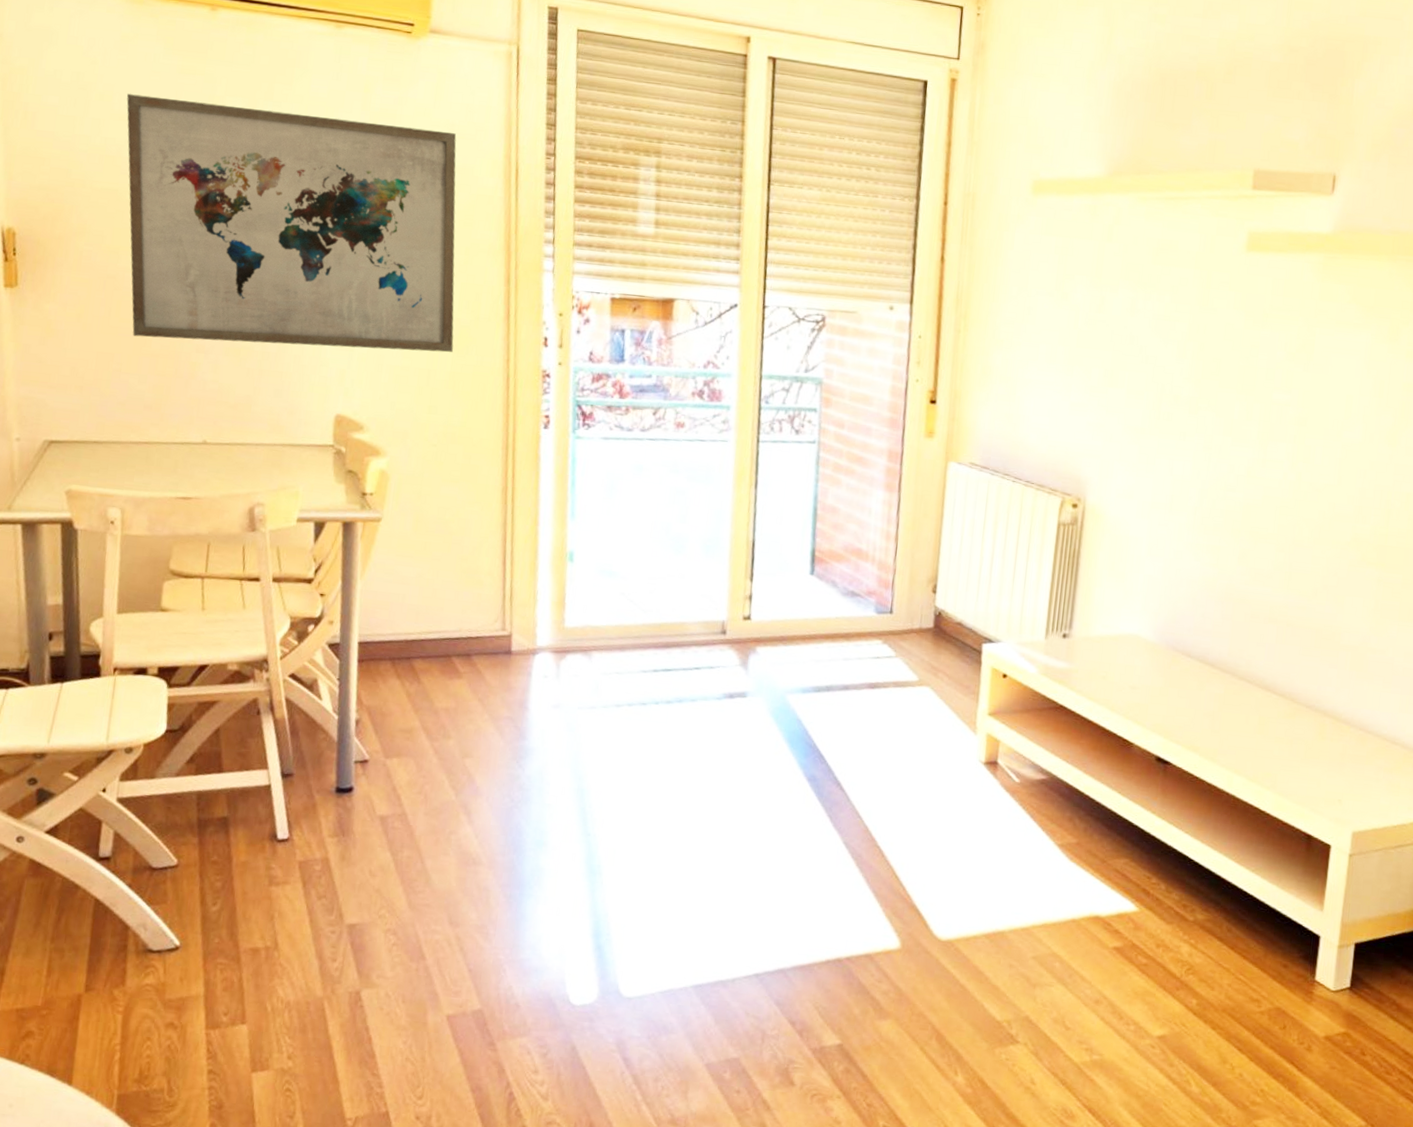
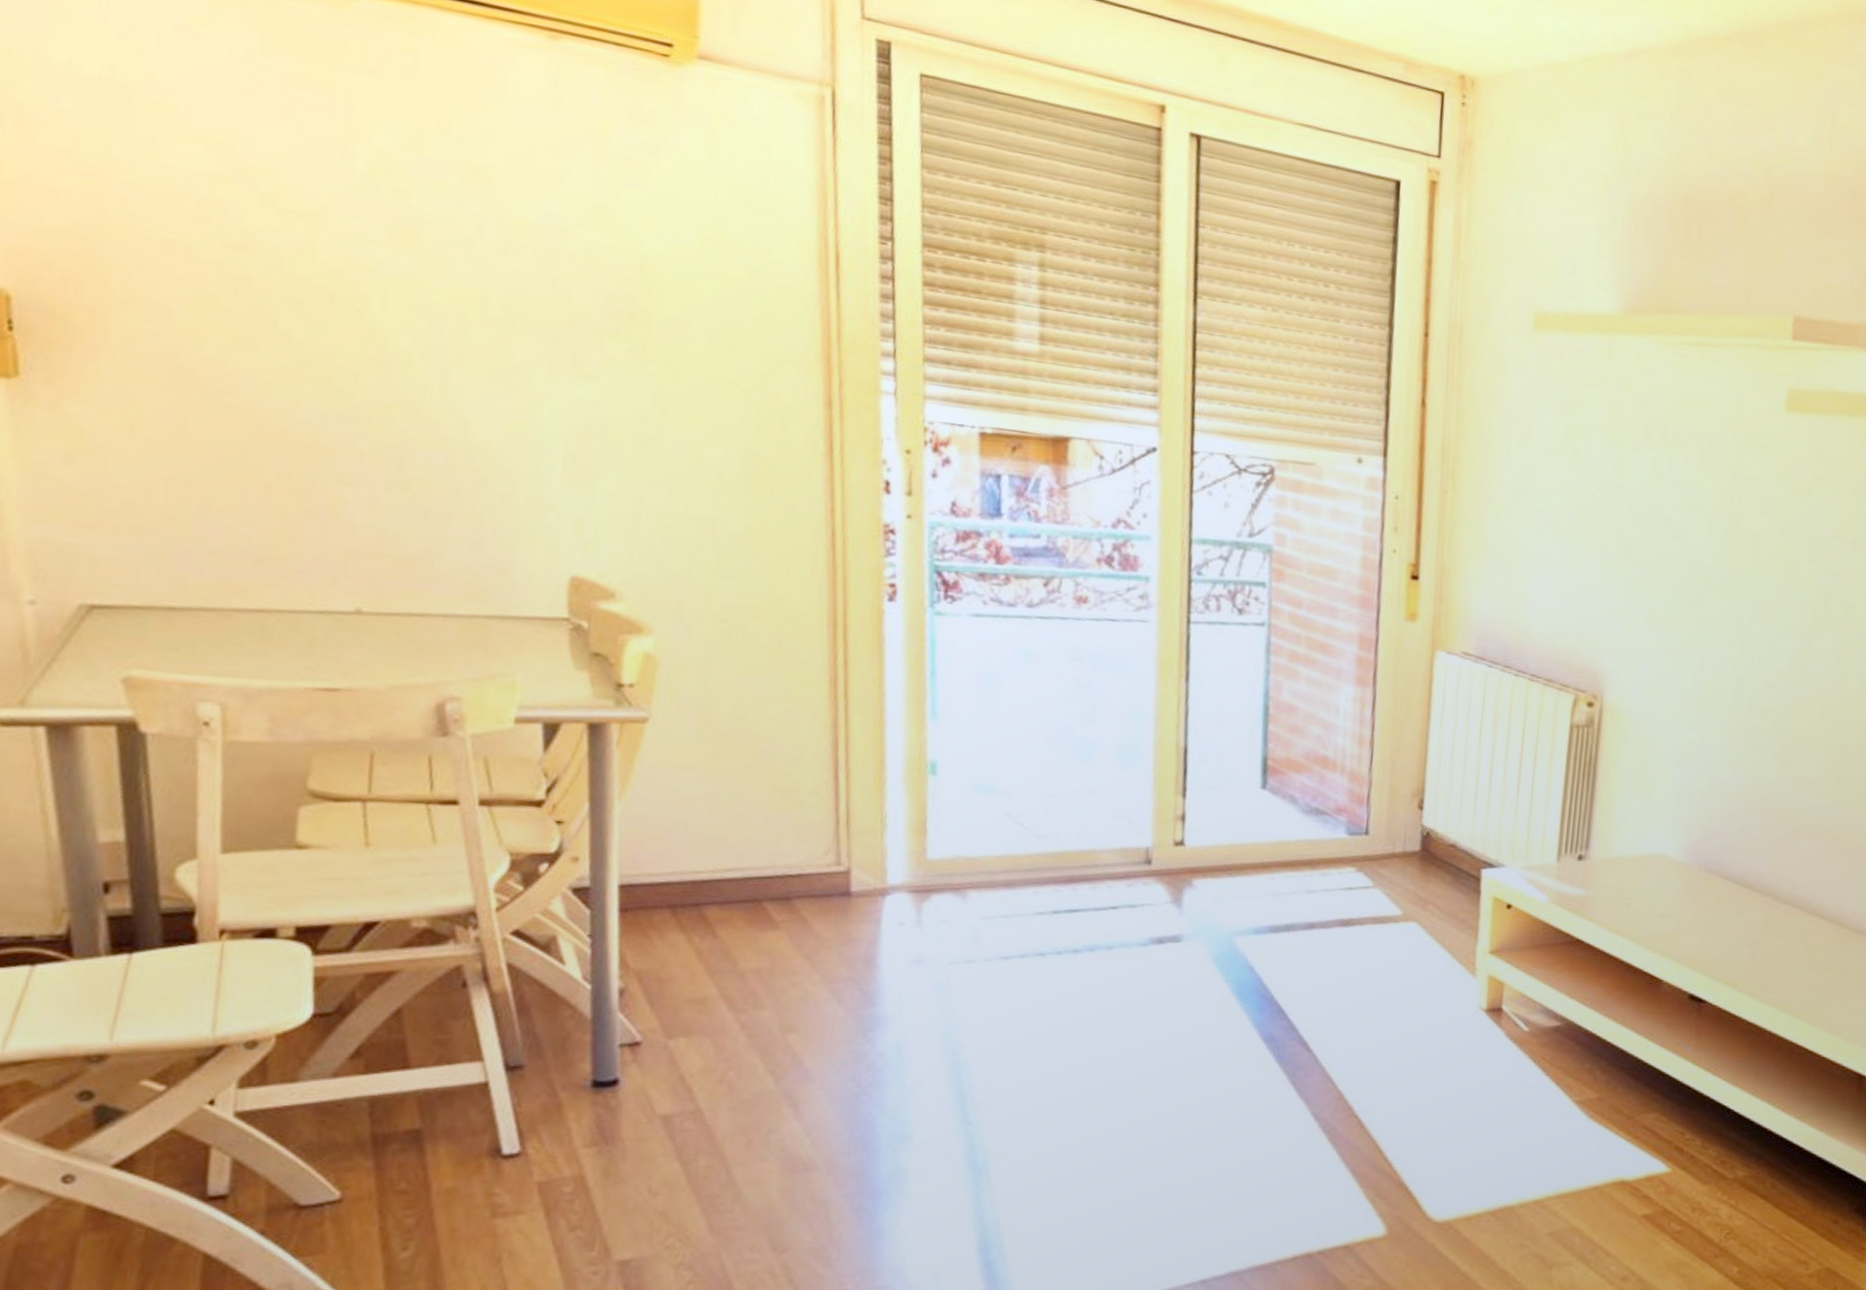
wall art: present [126,94,457,353] -> none [200,104,750,497]

